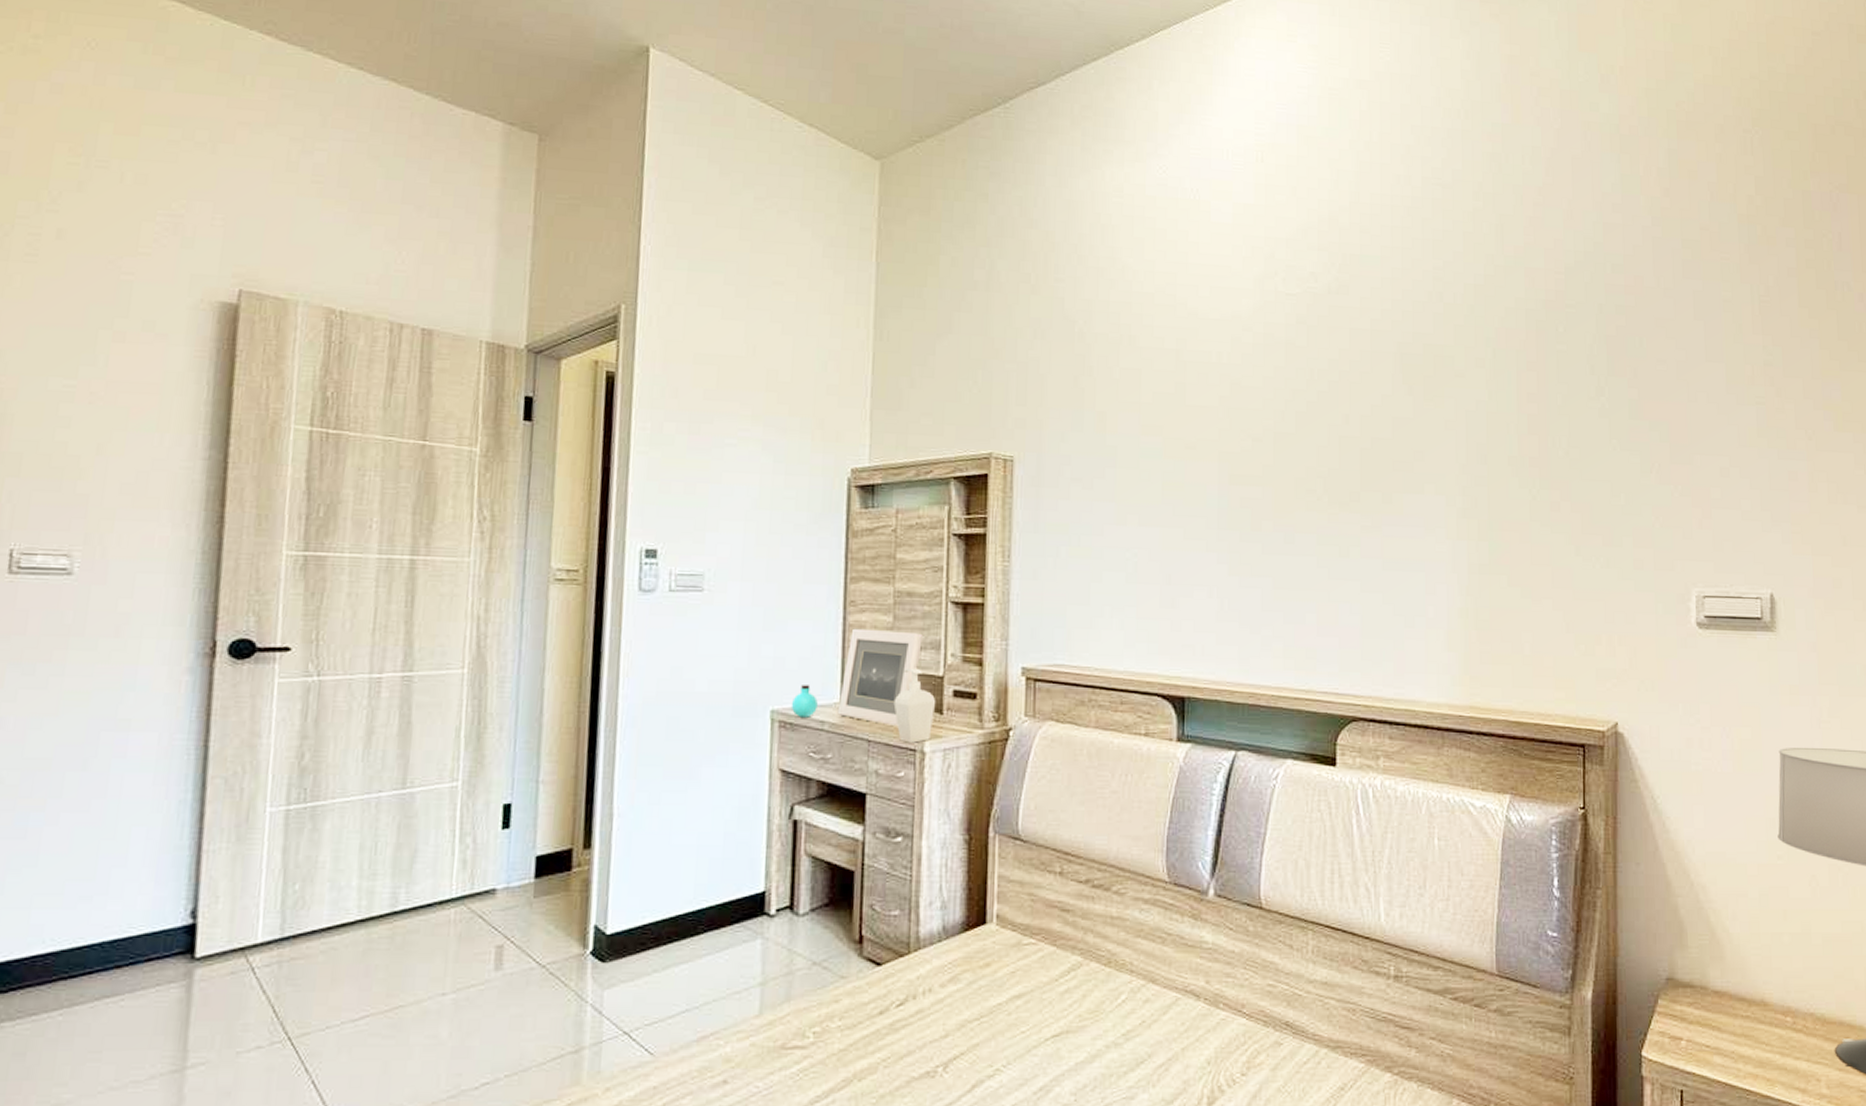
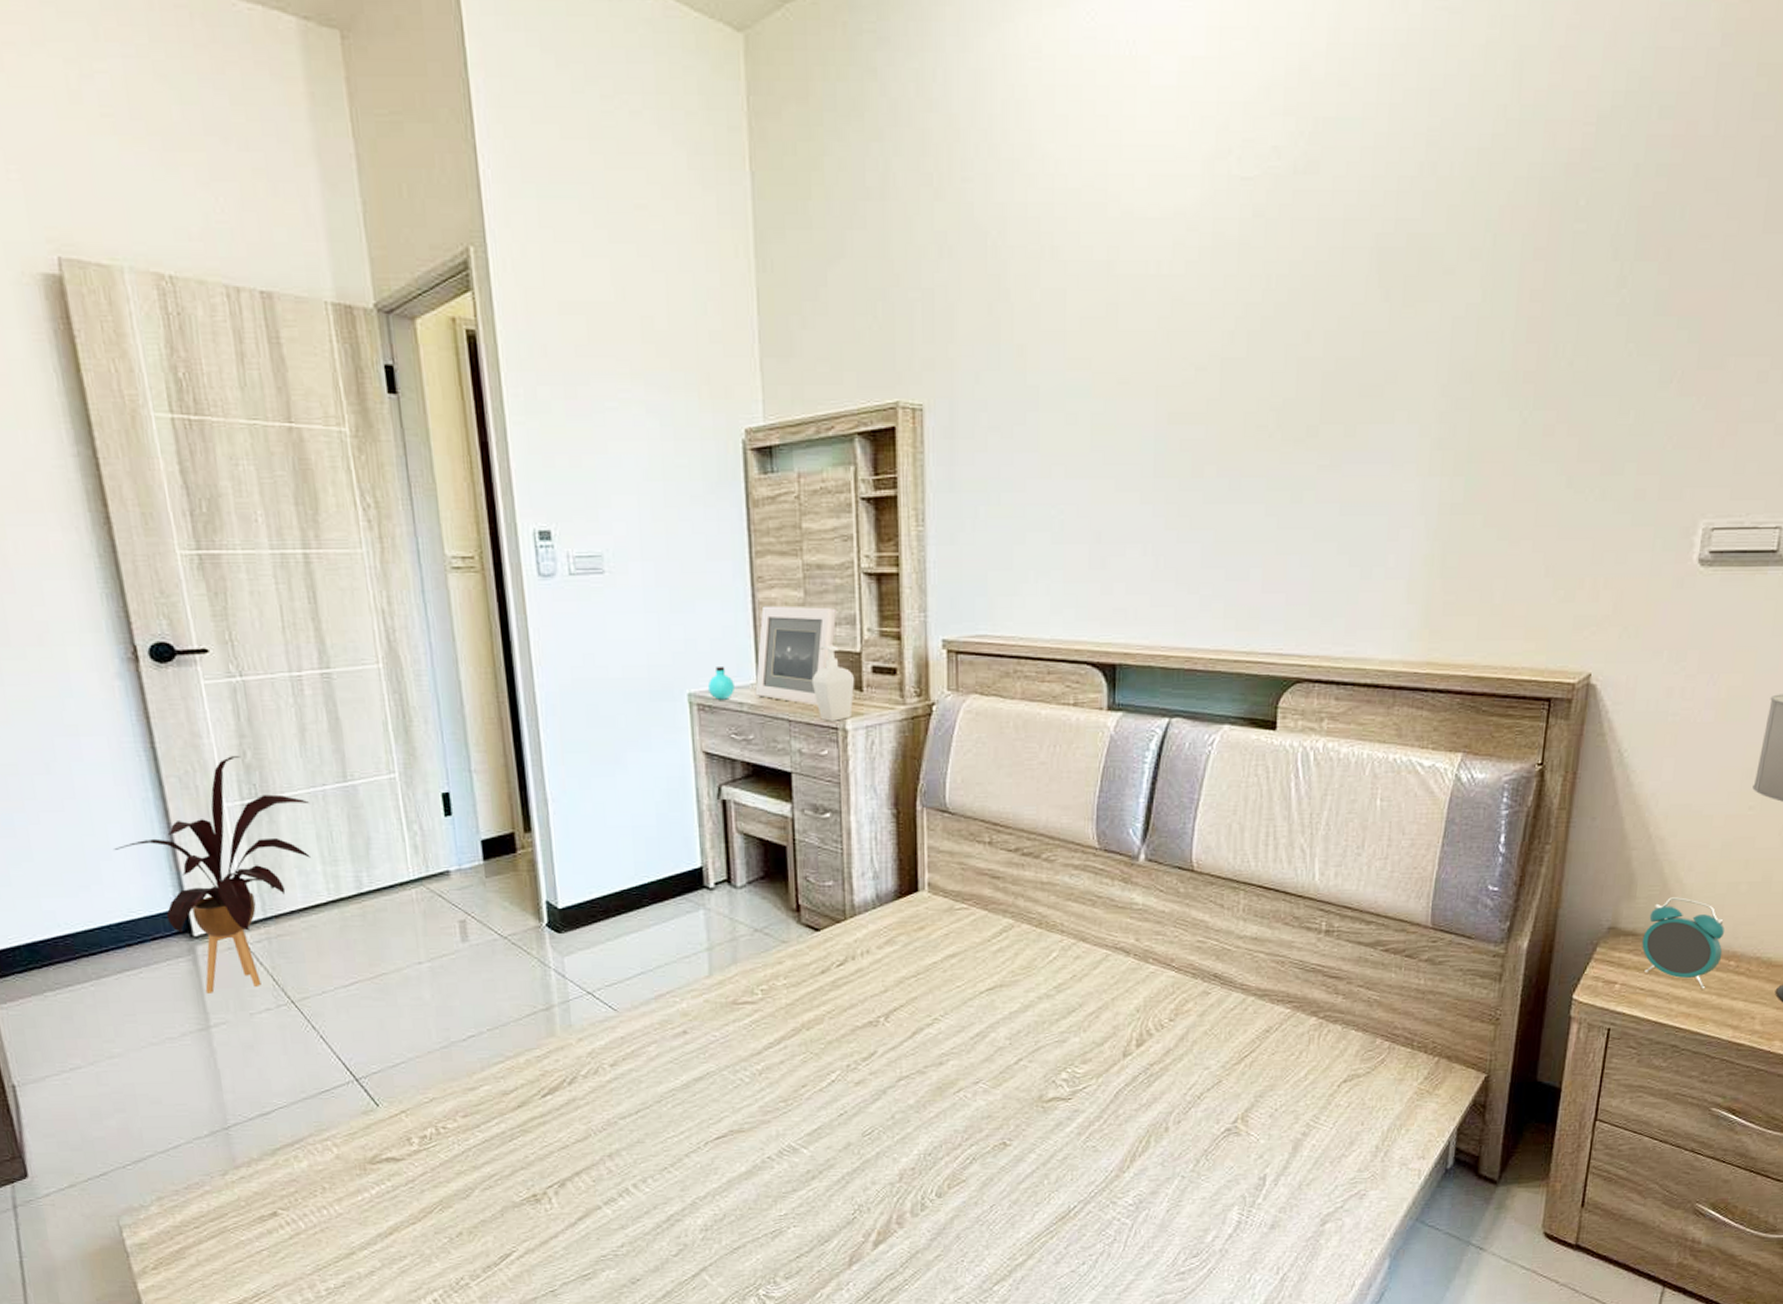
house plant: none [132,758,361,1027] -> present [114,756,310,993]
alarm clock: none [1700,947,1778,1049] -> present [1642,897,1725,991]

